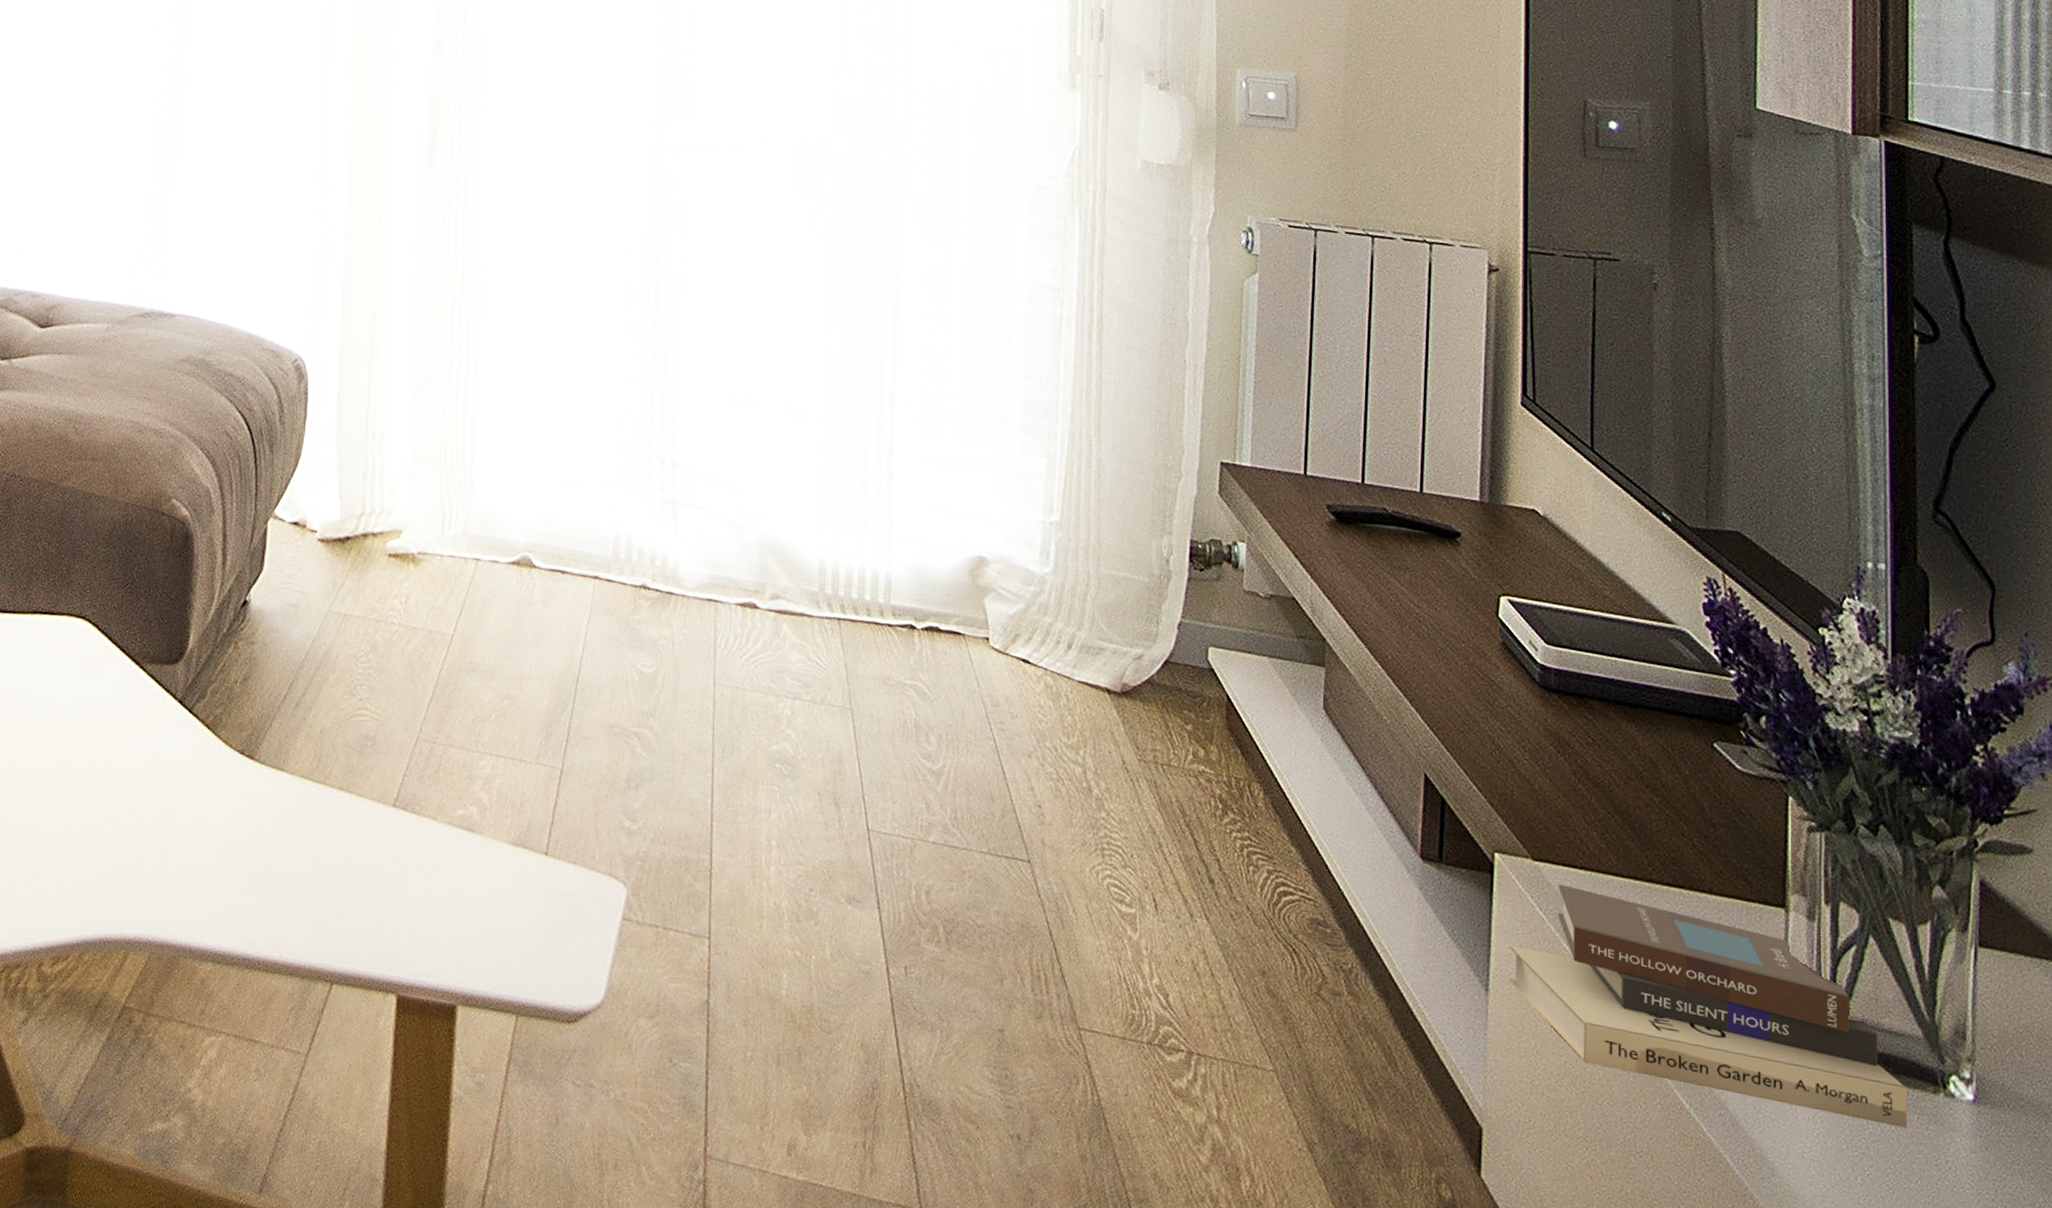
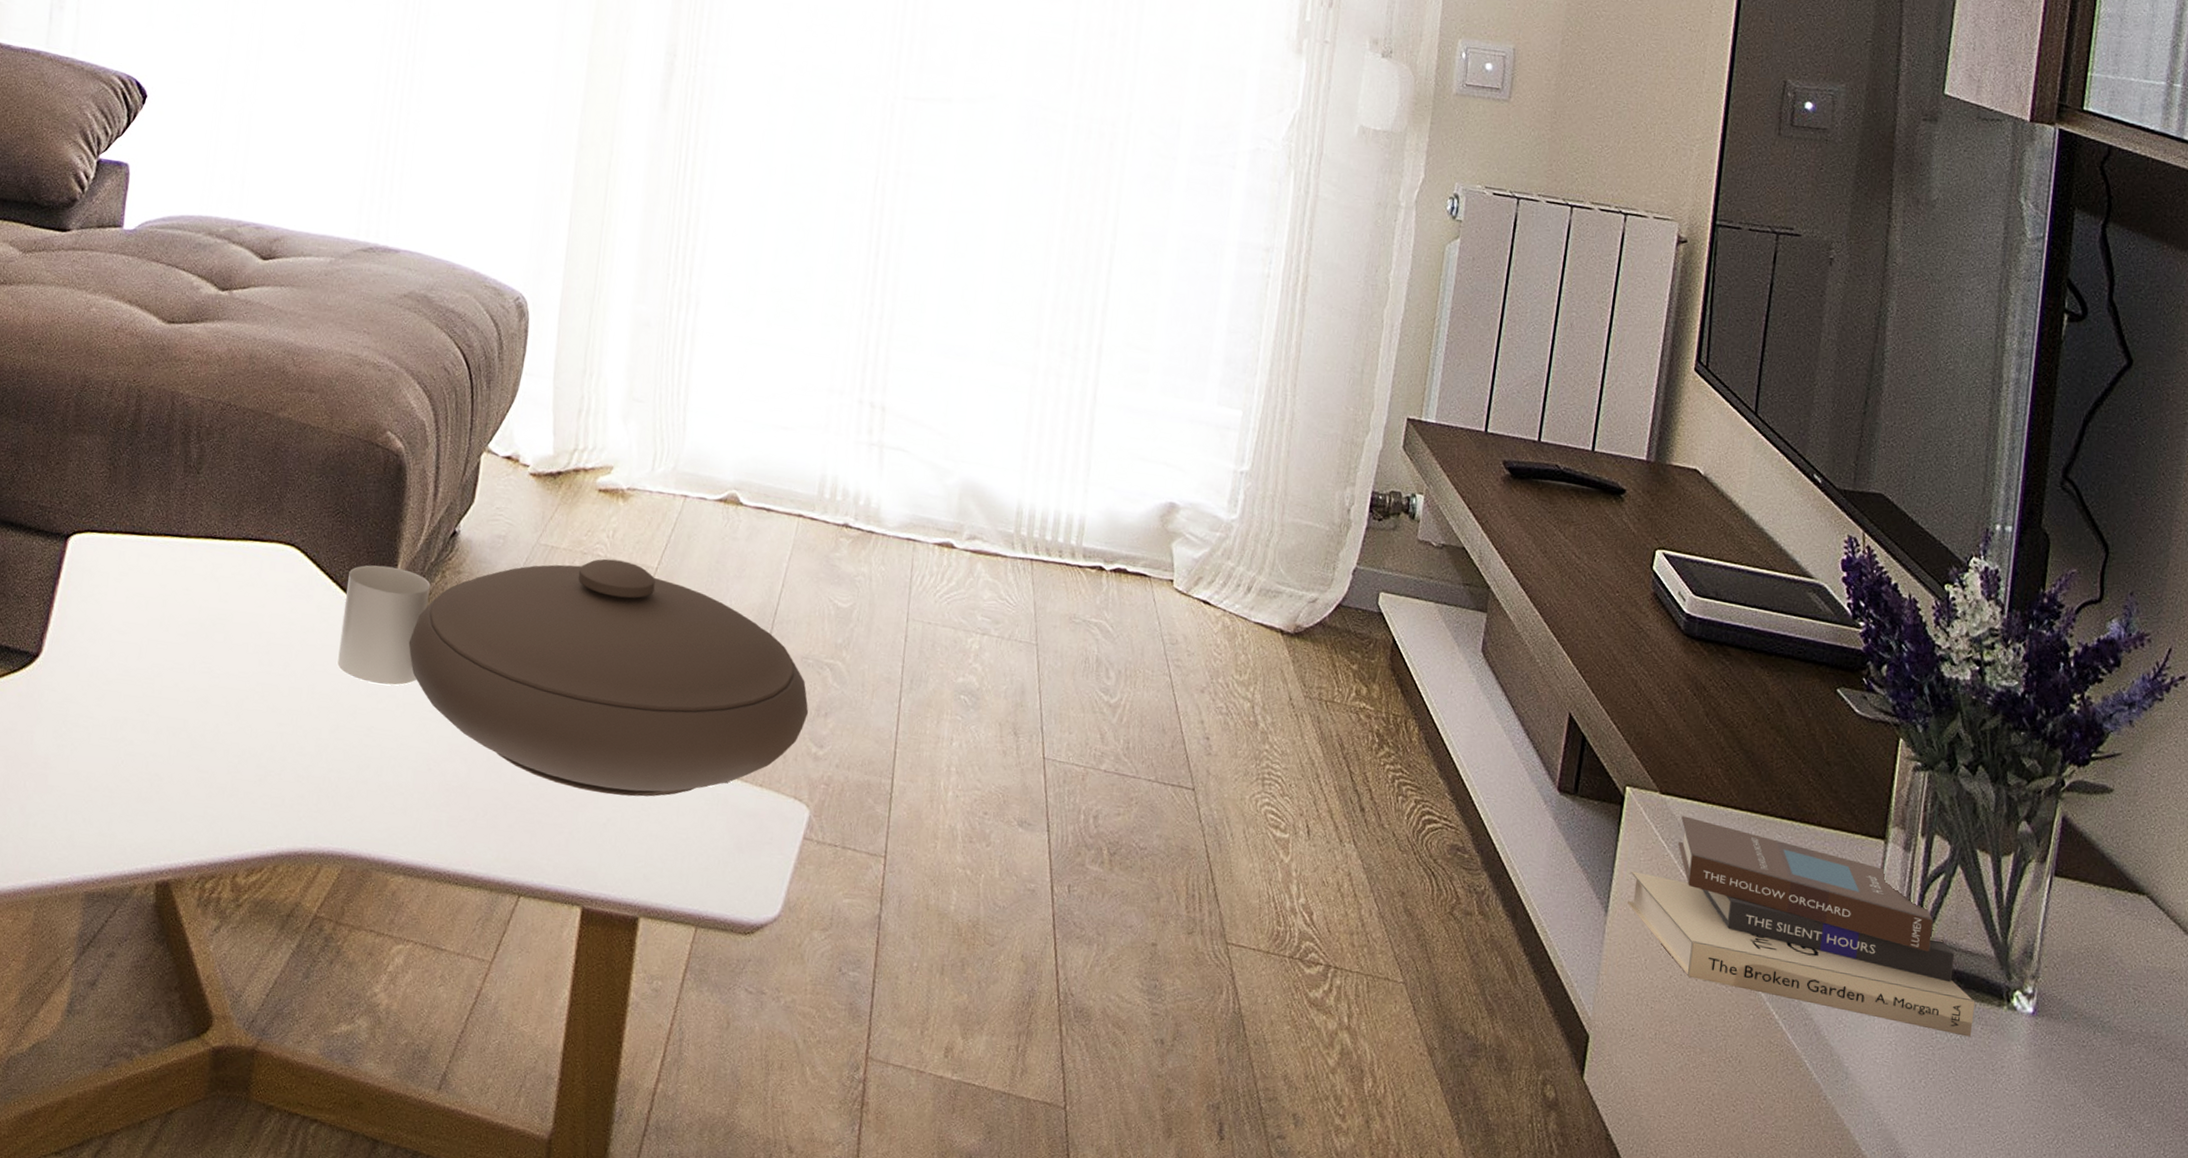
cup: none [134,637,224,762] -> present [337,565,431,685]
decorative bowl: none [205,626,619,876] -> present [408,558,809,797]

